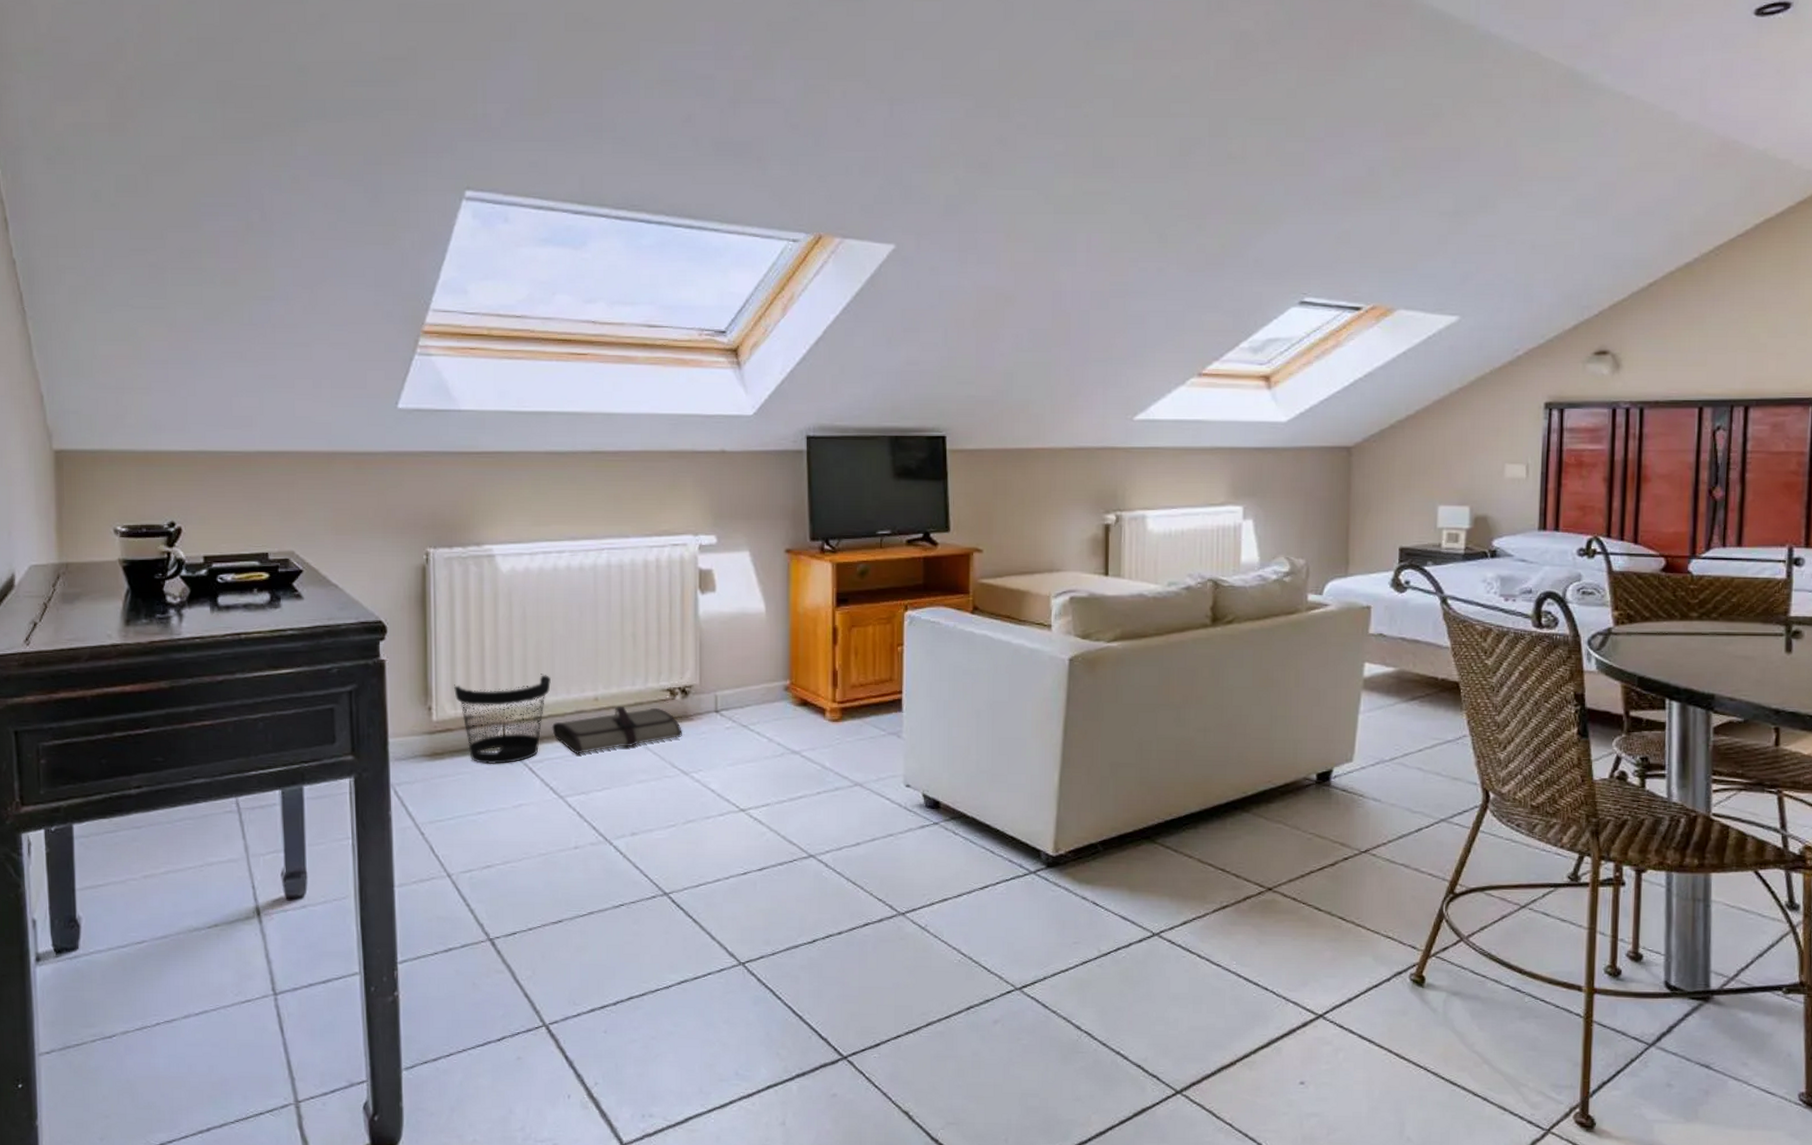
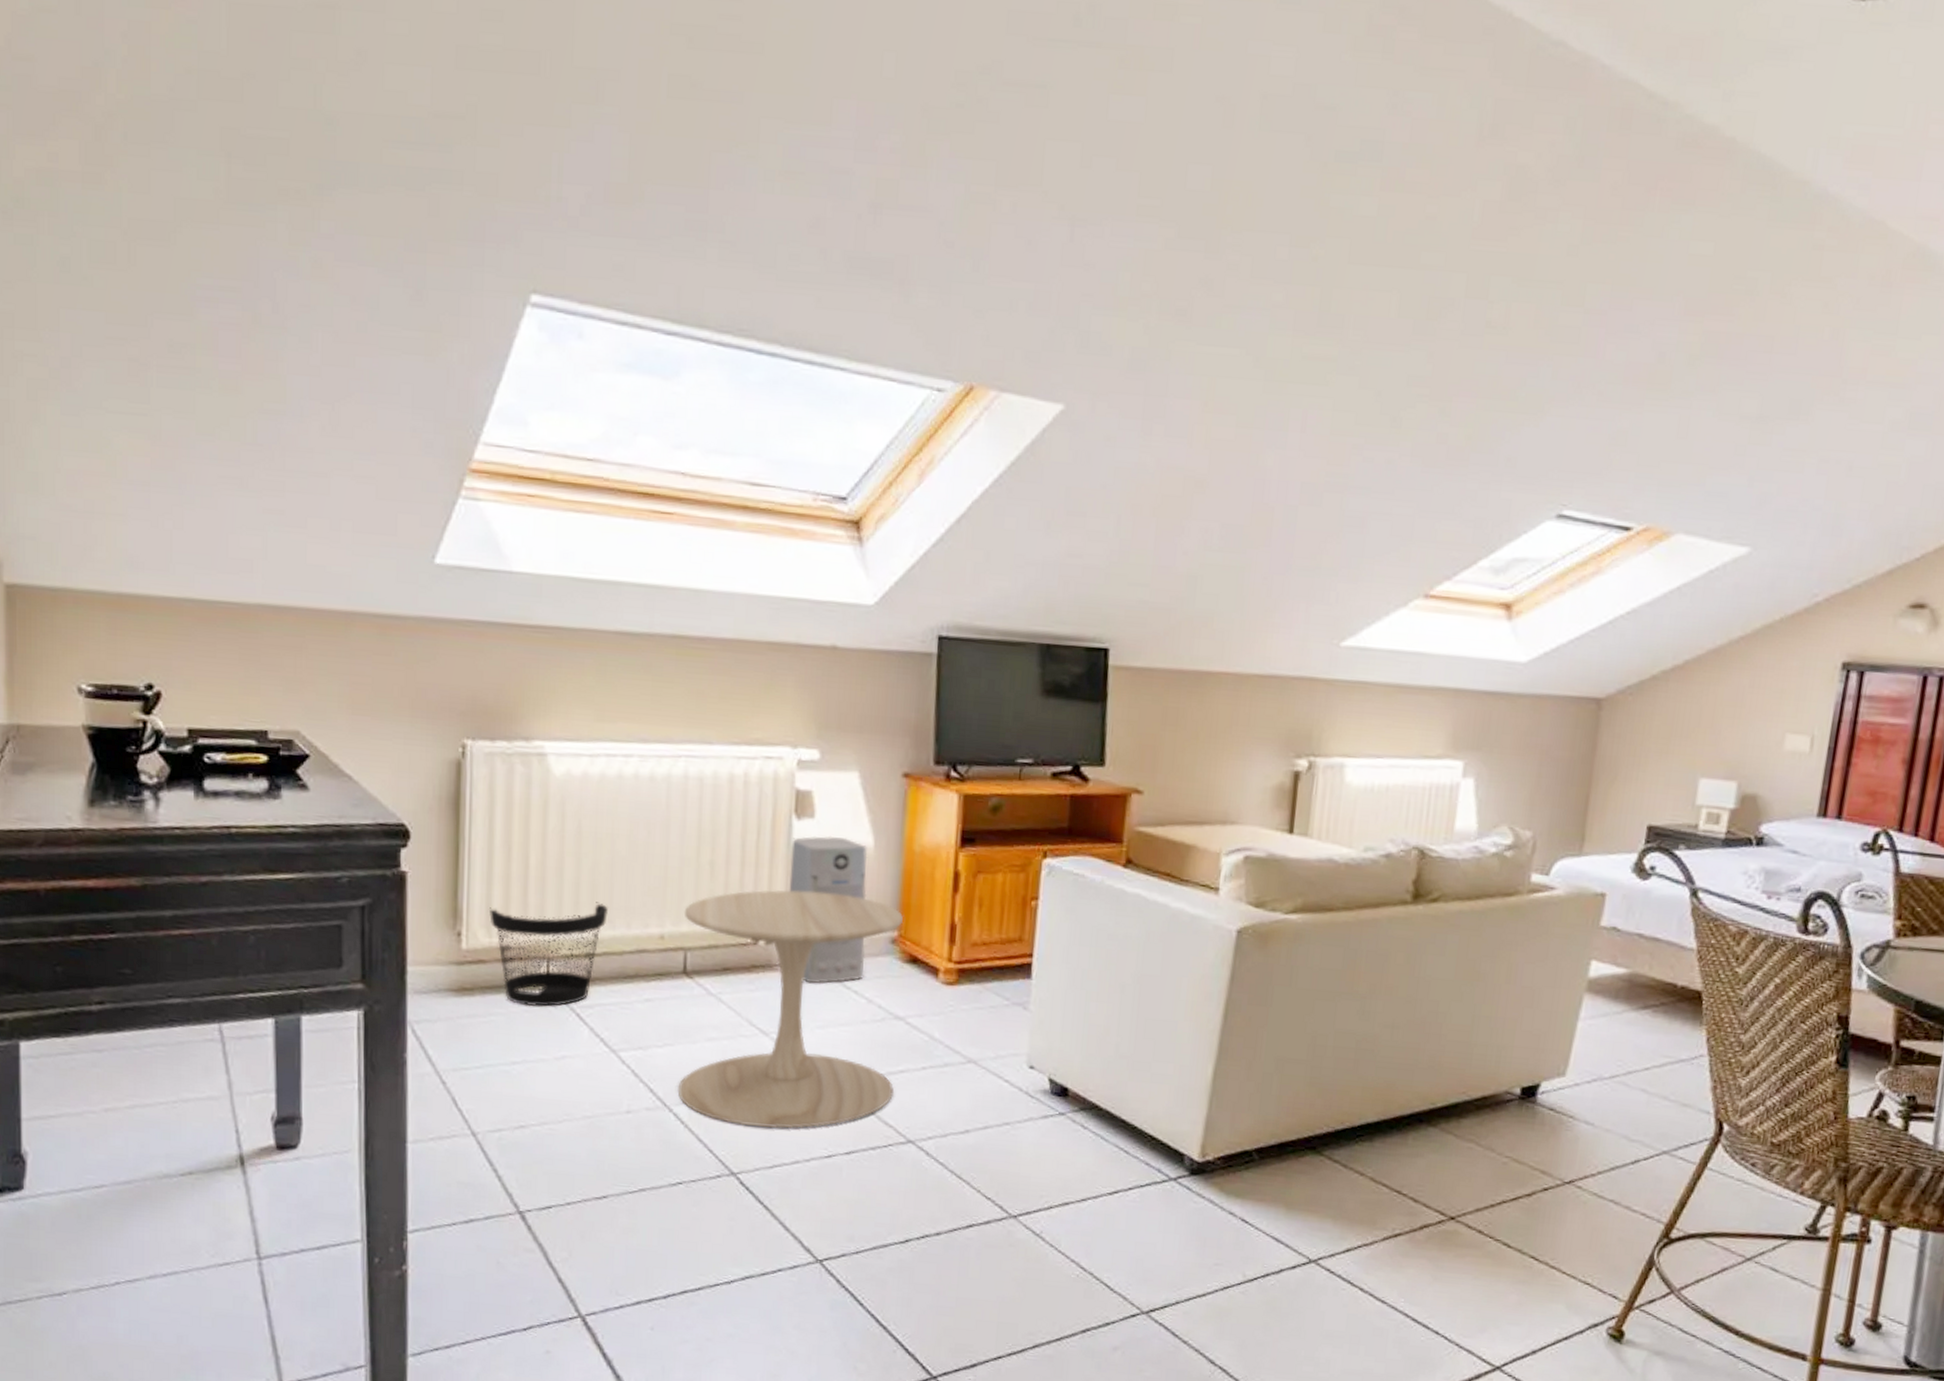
tool roll: present [551,706,682,754] -> none [605,947,764,1002]
side table: none [613,652,795,853] -> present [677,890,903,1129]
air purifier: none [696,605,764,729] -> present [786,835,868,984]

